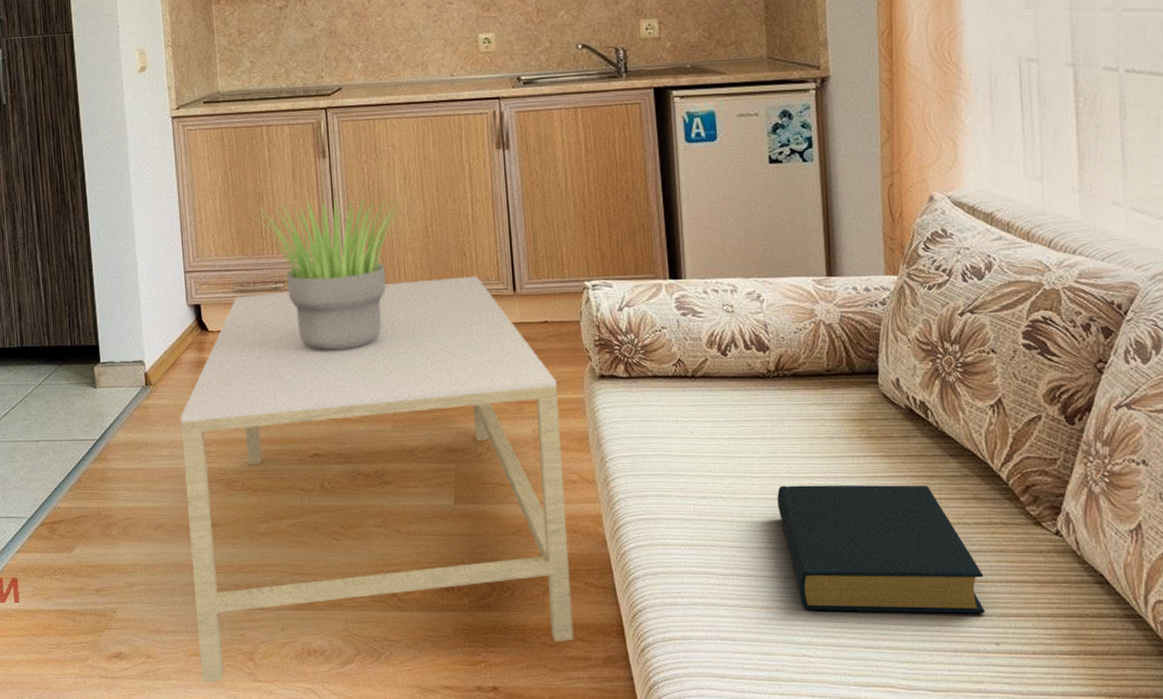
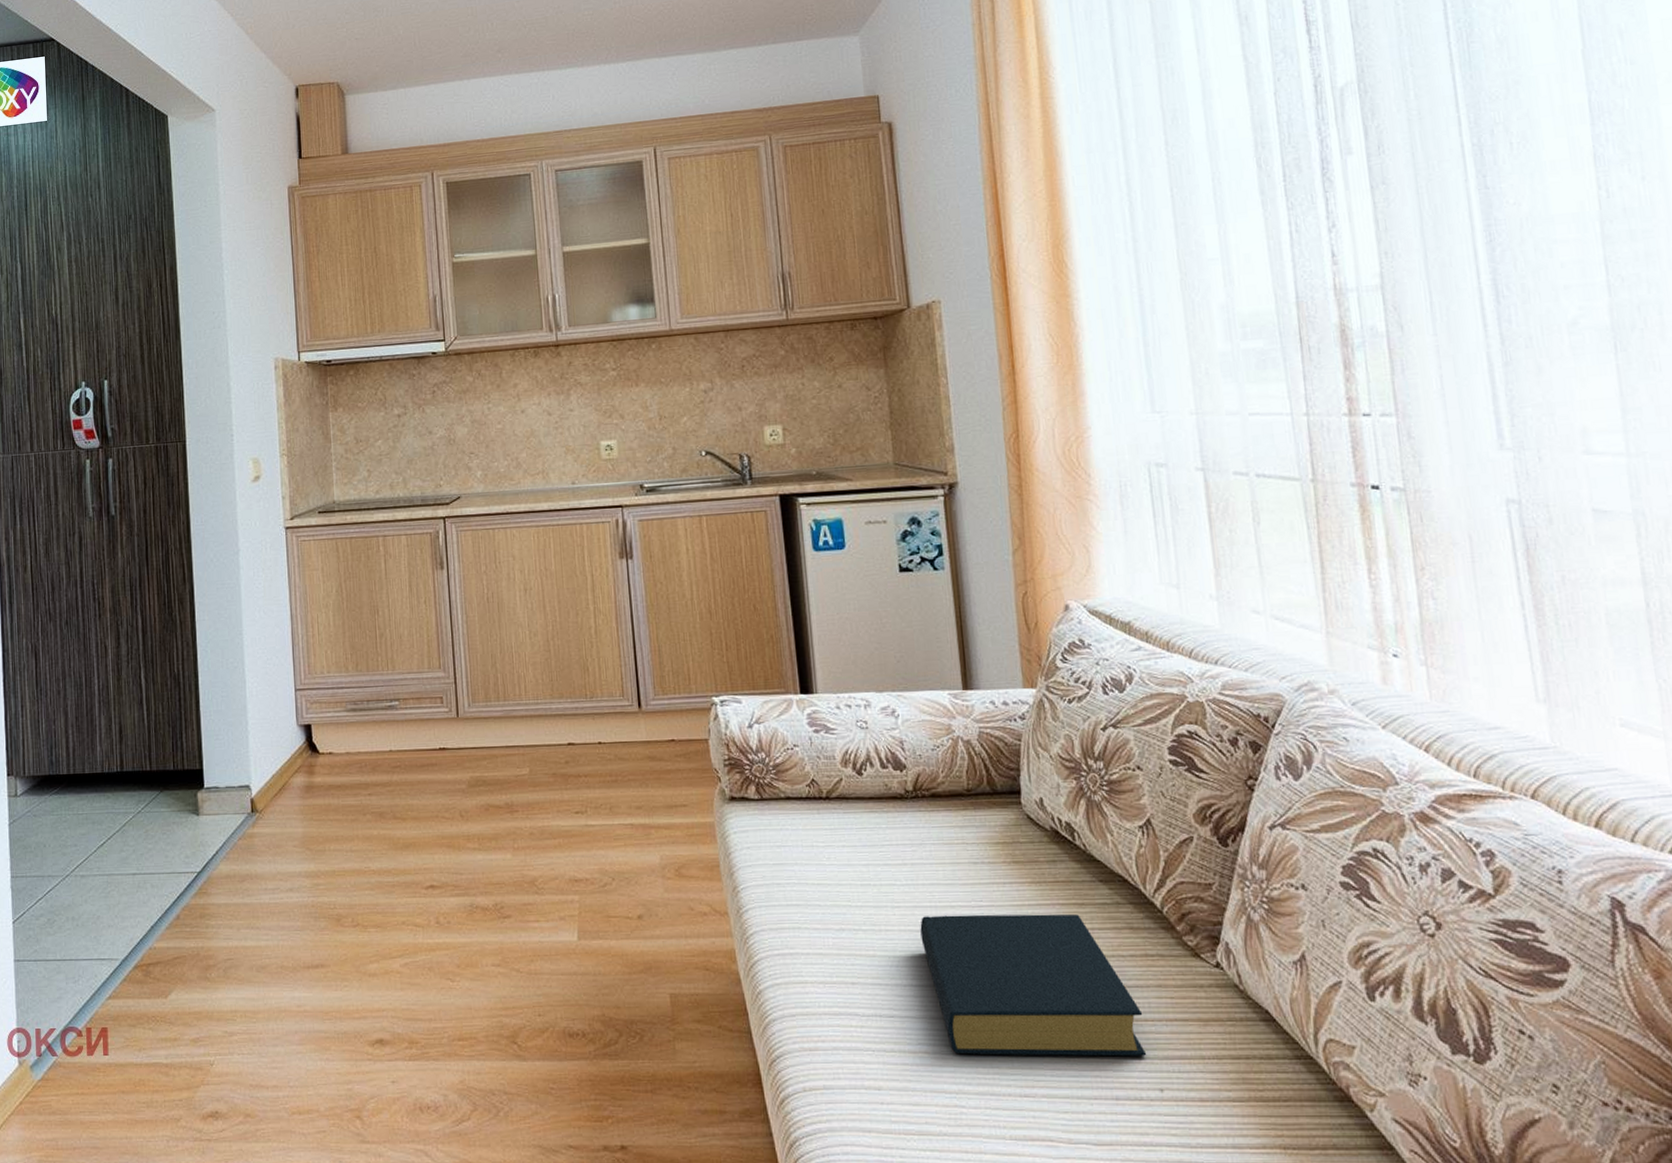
coffee table: present [180,276,574,684] -> none [287,692,708,1146]
potted plant: present [251,195,405,351] -> none [365,607,525,773]

